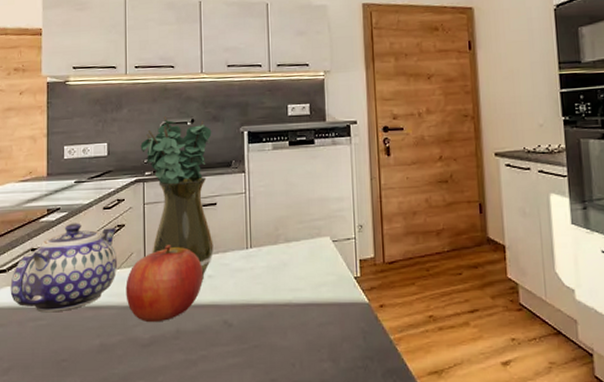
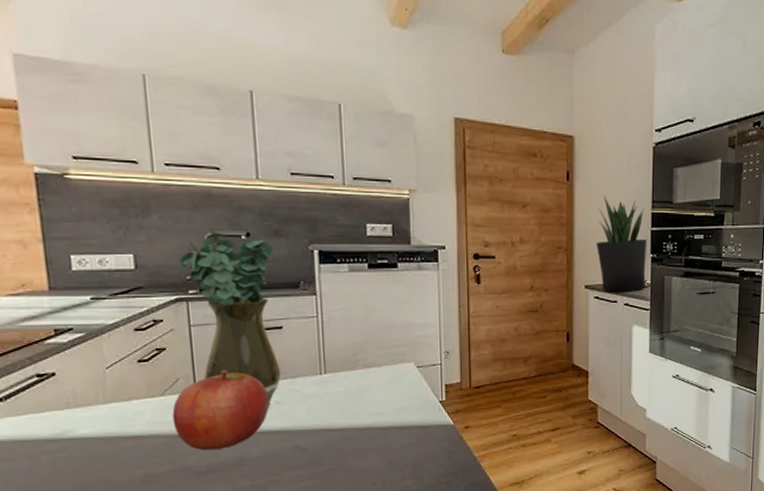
teapot: present [10,223,118,313] -> none [10,345,160,445]
planter: none [502,60,560,159] -> present [595,195,648,292]

